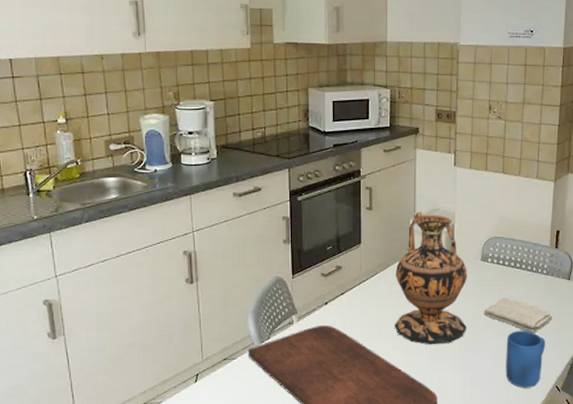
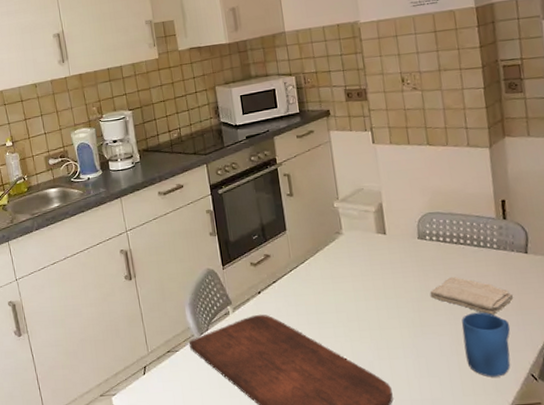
vase: present [394,211,468,345] -> none [325,192,413,332]

